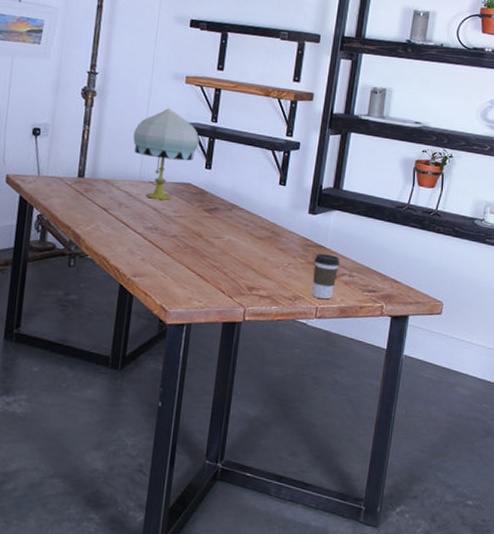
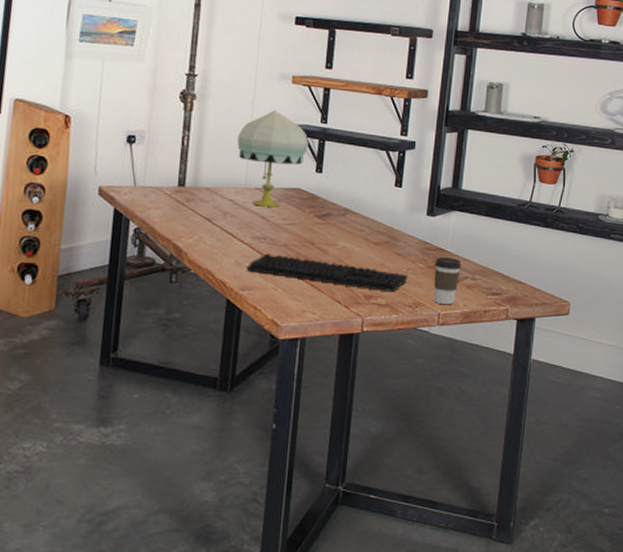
keyboard: none [138,243,288,285] -> present [246,253,408,292]

